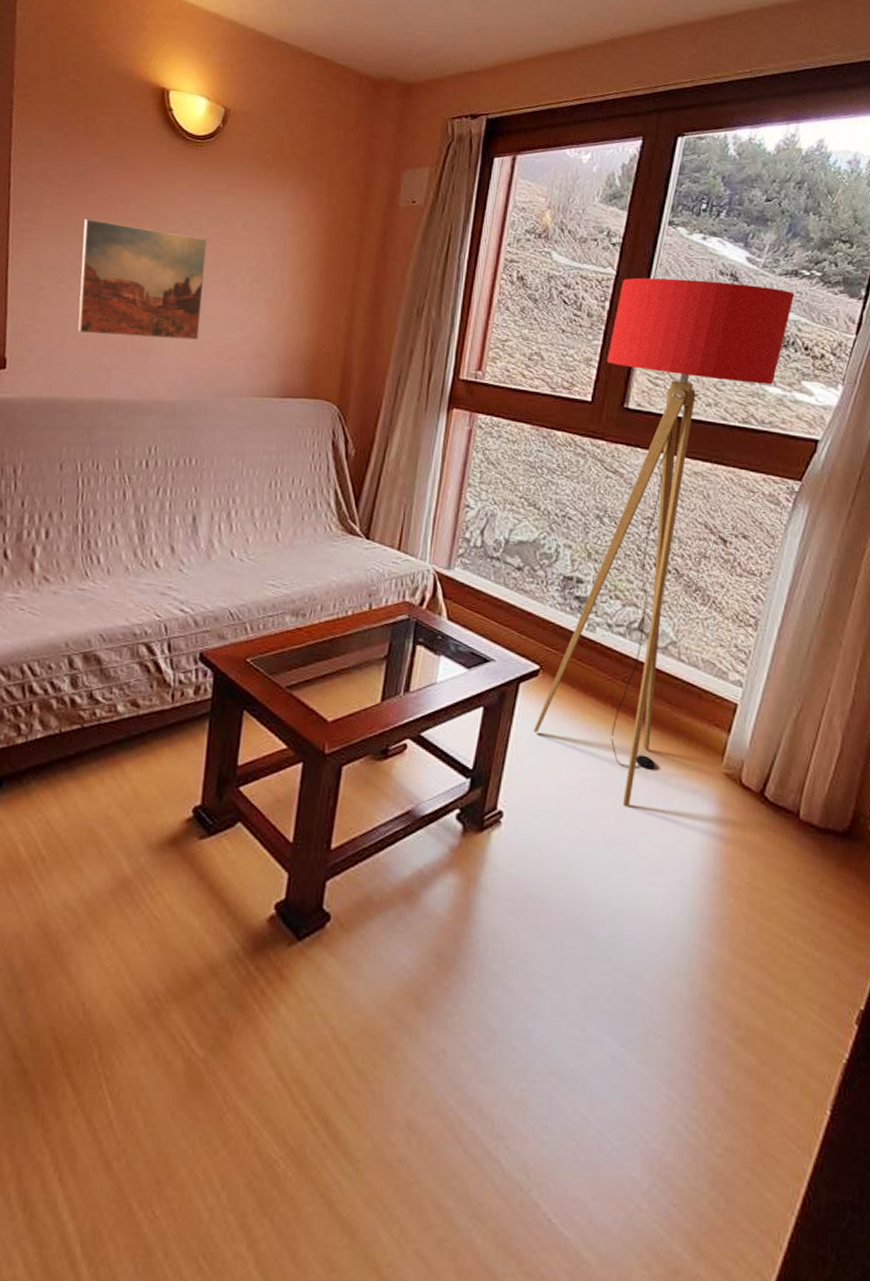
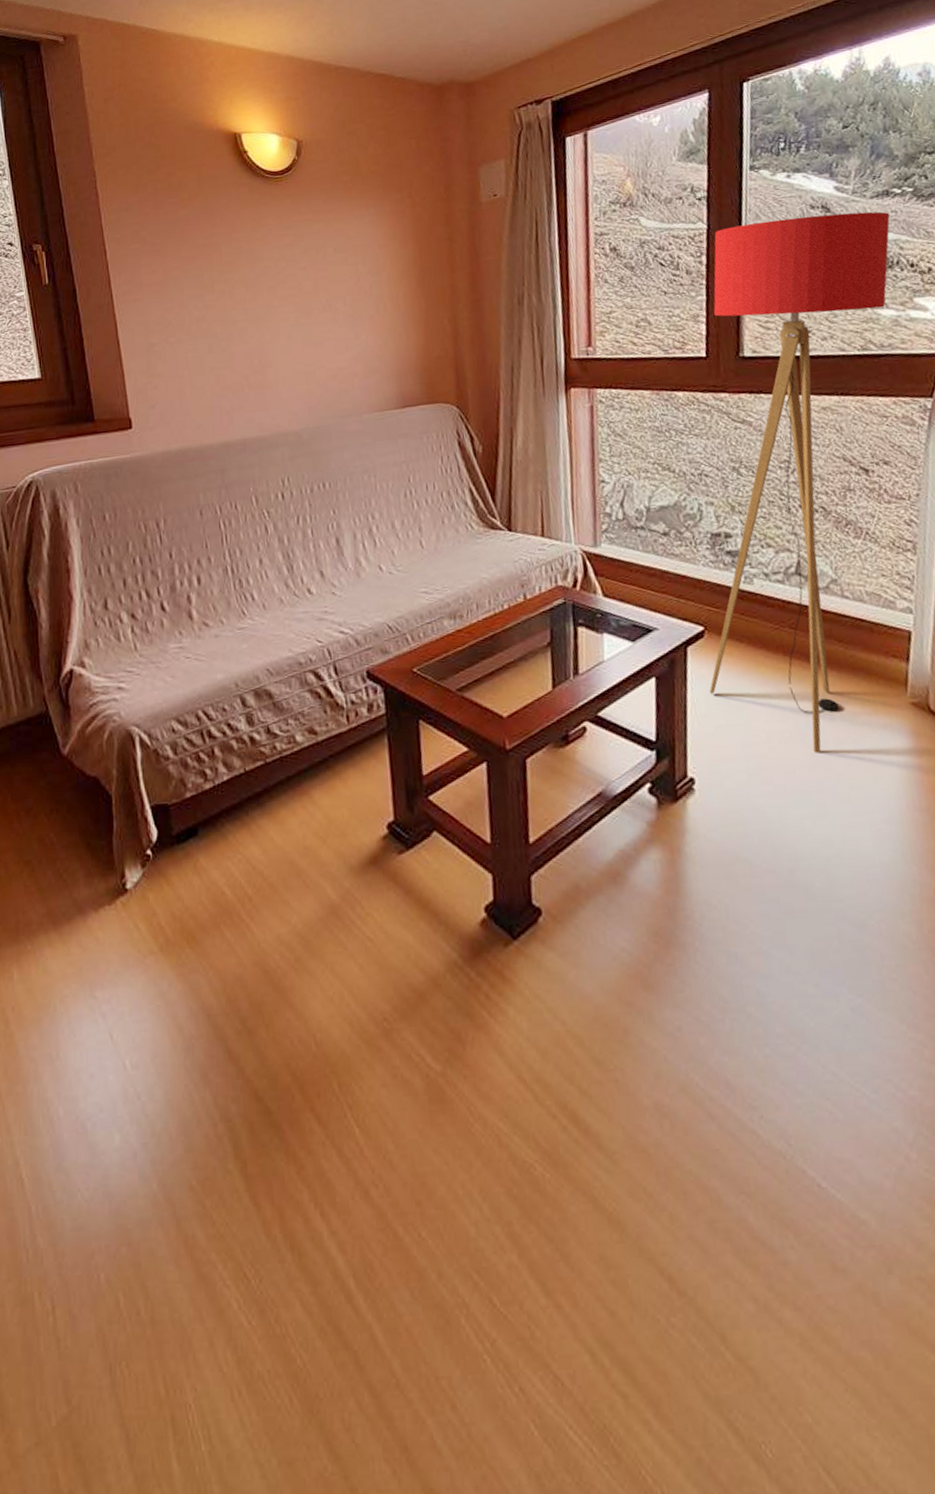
wall art: present [78,218,206,340] -> none [182,269,311,380]

